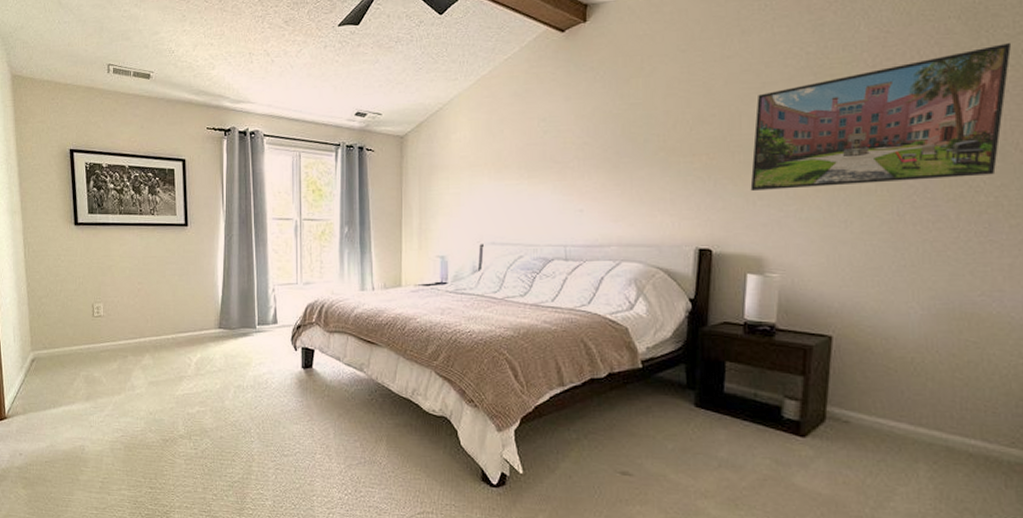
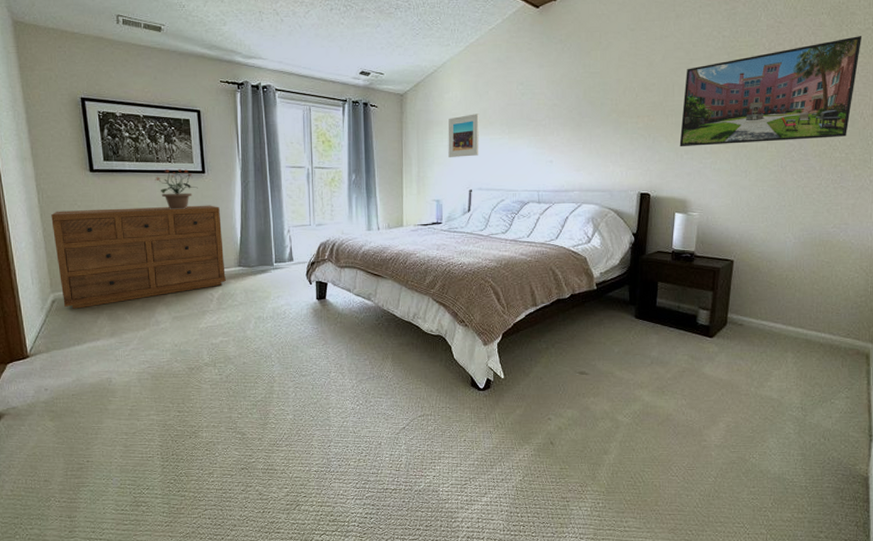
dresser: none [35,260,205,369] -> present [51,205,226,309]
potted plant: none [137,221,180,265] -> present [155,168,198,209]
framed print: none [455,156,493,207] -> present [448,114,480,157]

